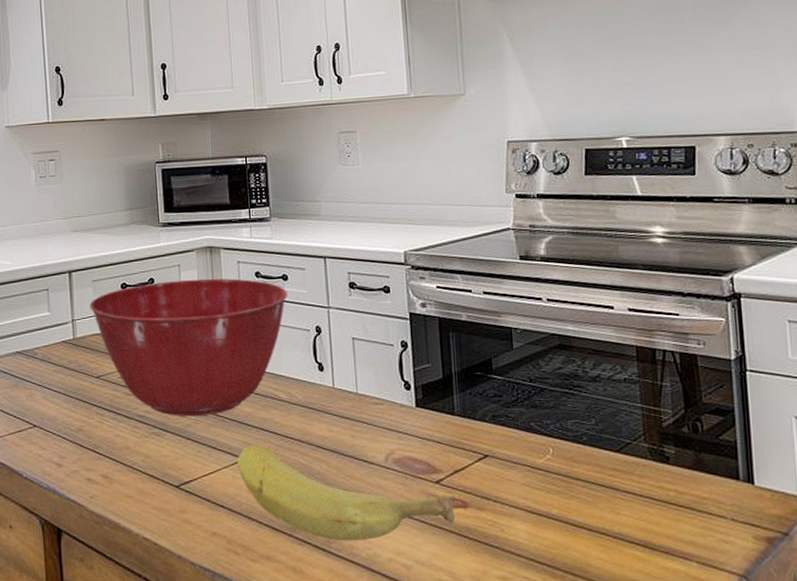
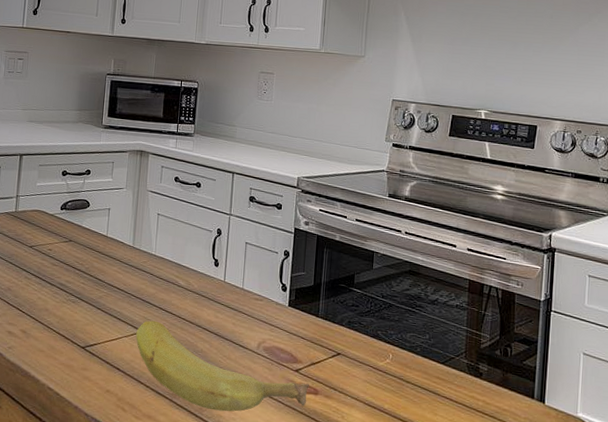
mixing bowl: present [89,278,287,417] -> none [33,174,199,291]

